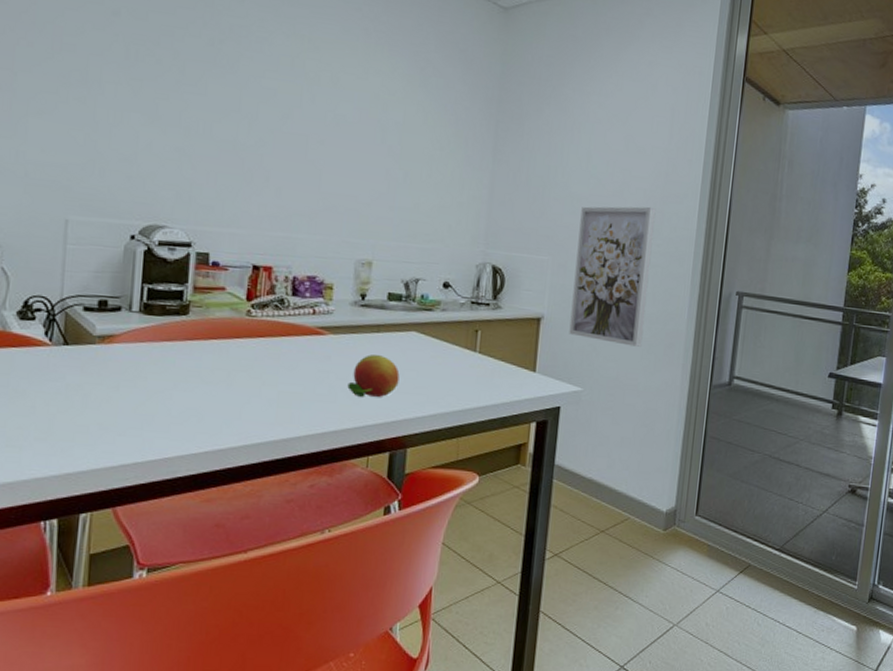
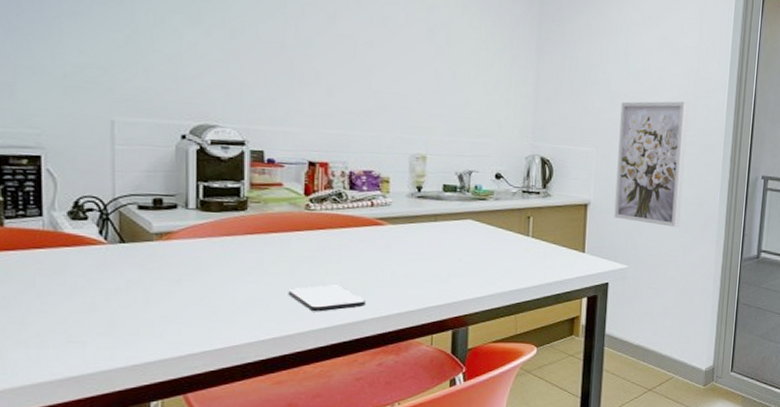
smartphone: none [223,397,302,426] -> present [288,285,367,312]
fruit: present [347,354,400,397] -> none [409,242,458,281]

